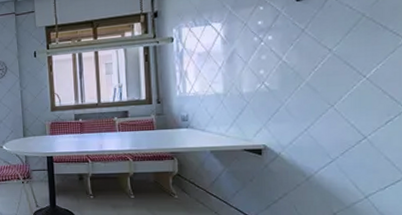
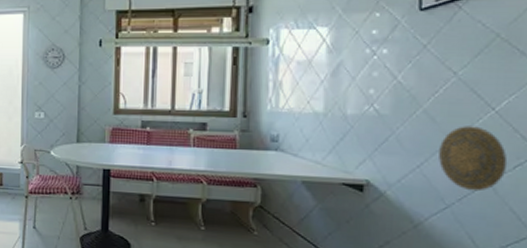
decorative plate: none [322,92,380,146] -> present [439,126,508,192]

